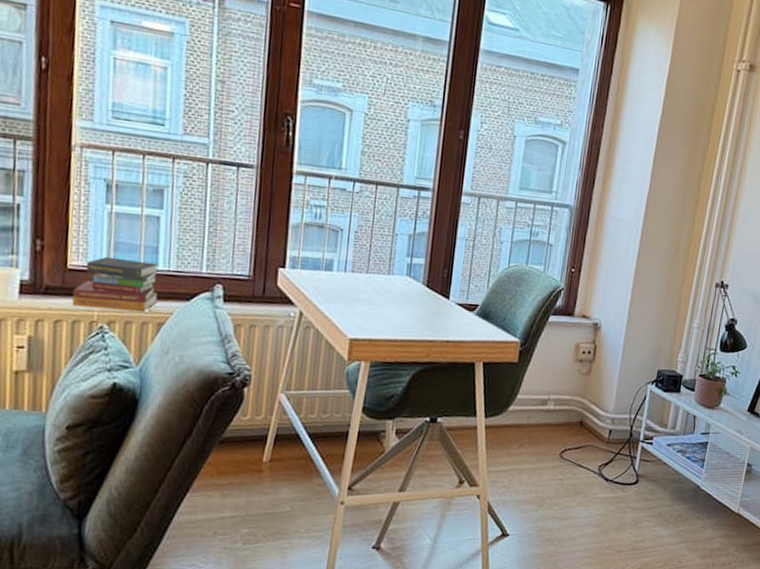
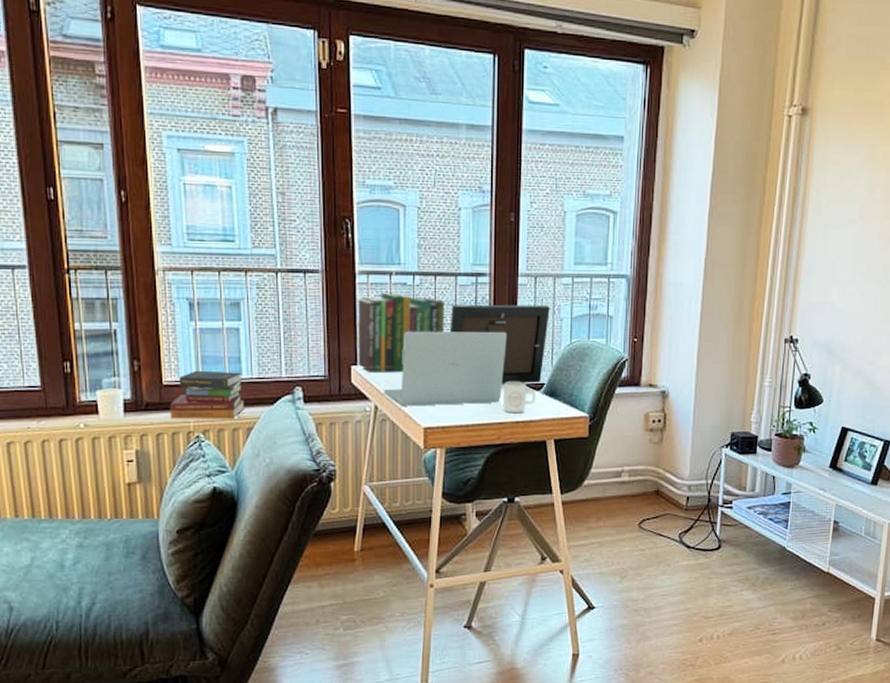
books: none [286,196,384,279] -> present [358,292,444,372]
laptop: none [310,238,445,320] -> present [383,331,507,406]
picture frame: none [386,216,491,304] -> present [449,304,550,384]
mug: none [434,299,469,333] -> present [503,382,536,414]

